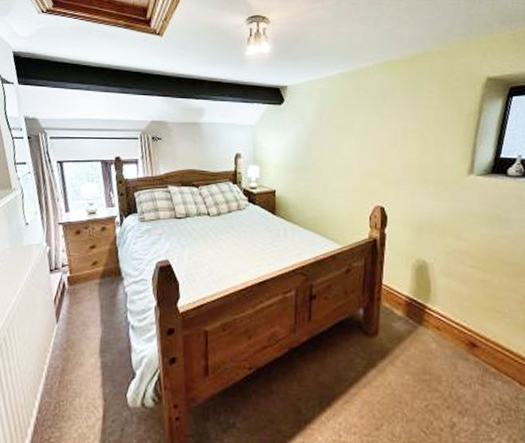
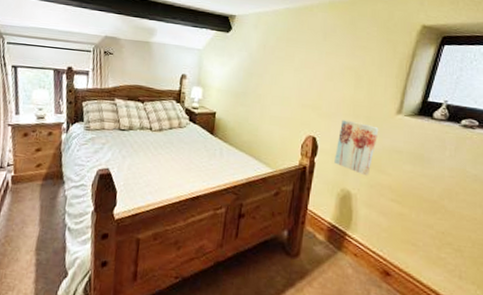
wall art: none [406,186,451,243] -> present [334,119,379,176]

